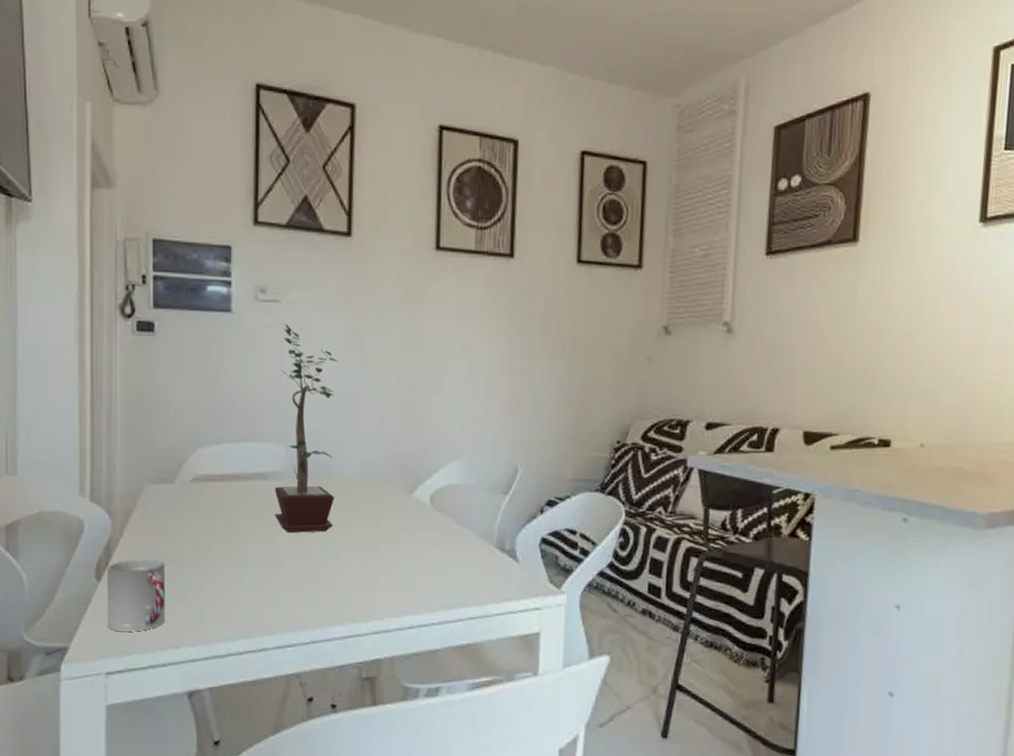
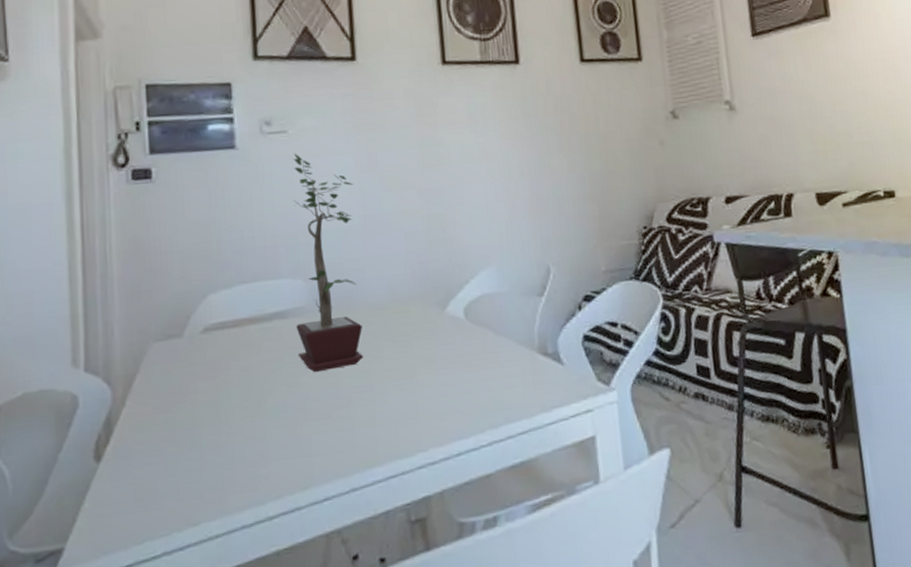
cup: present [108,559,166,632] -> none [108,426,180,519]

